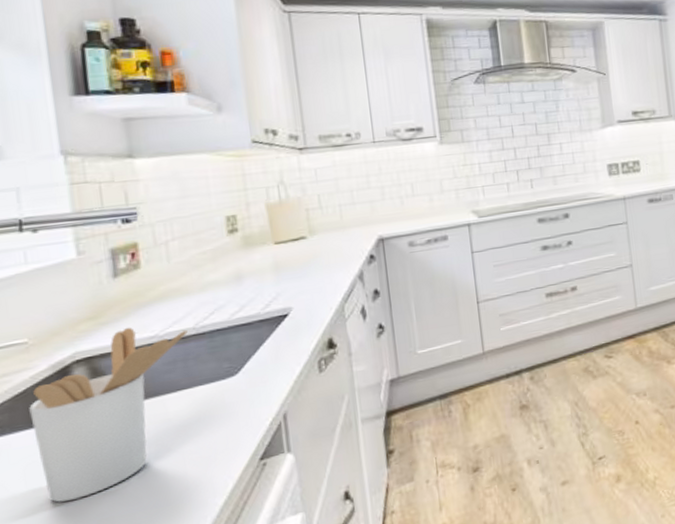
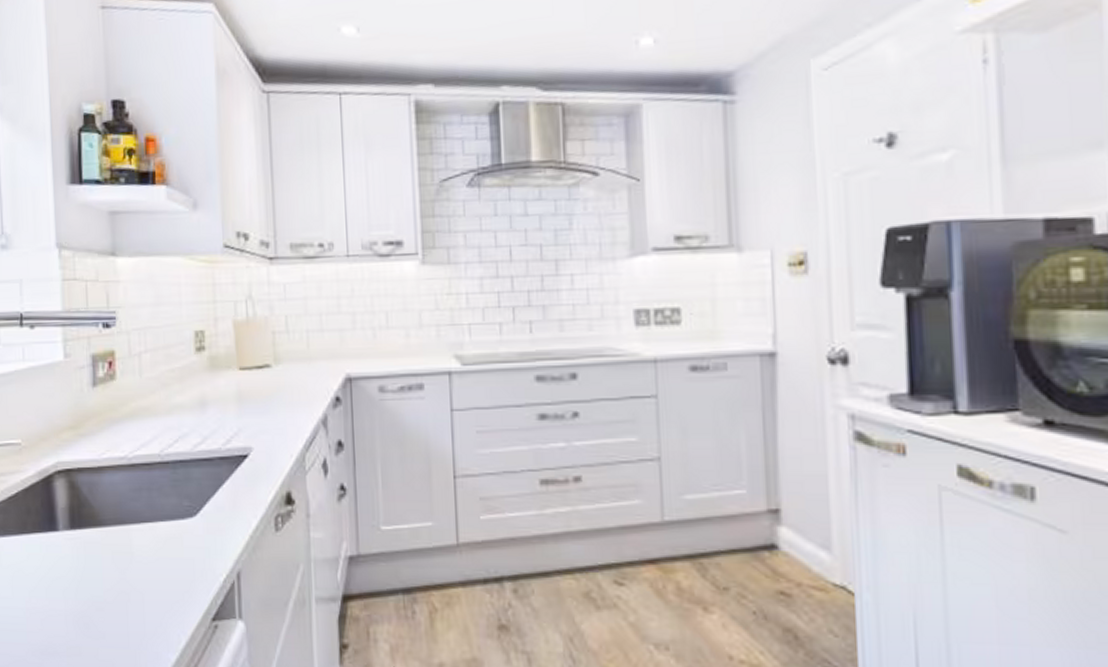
utensil holder: present [29,327,188,503] -> none [19,443,153,619]

